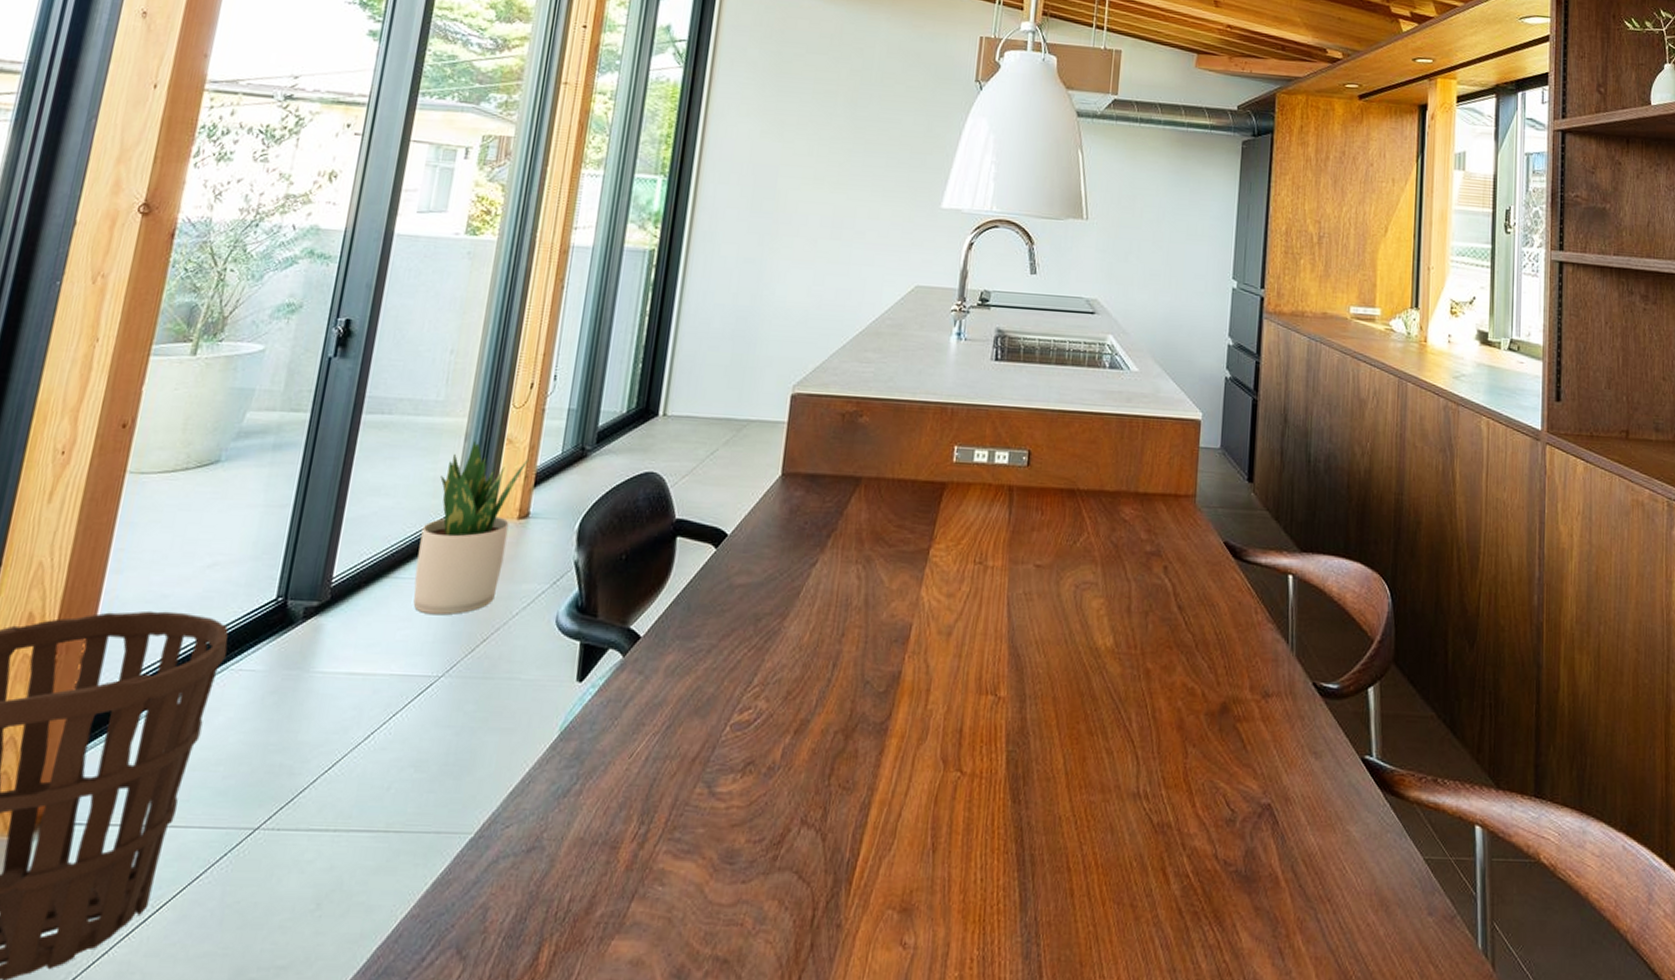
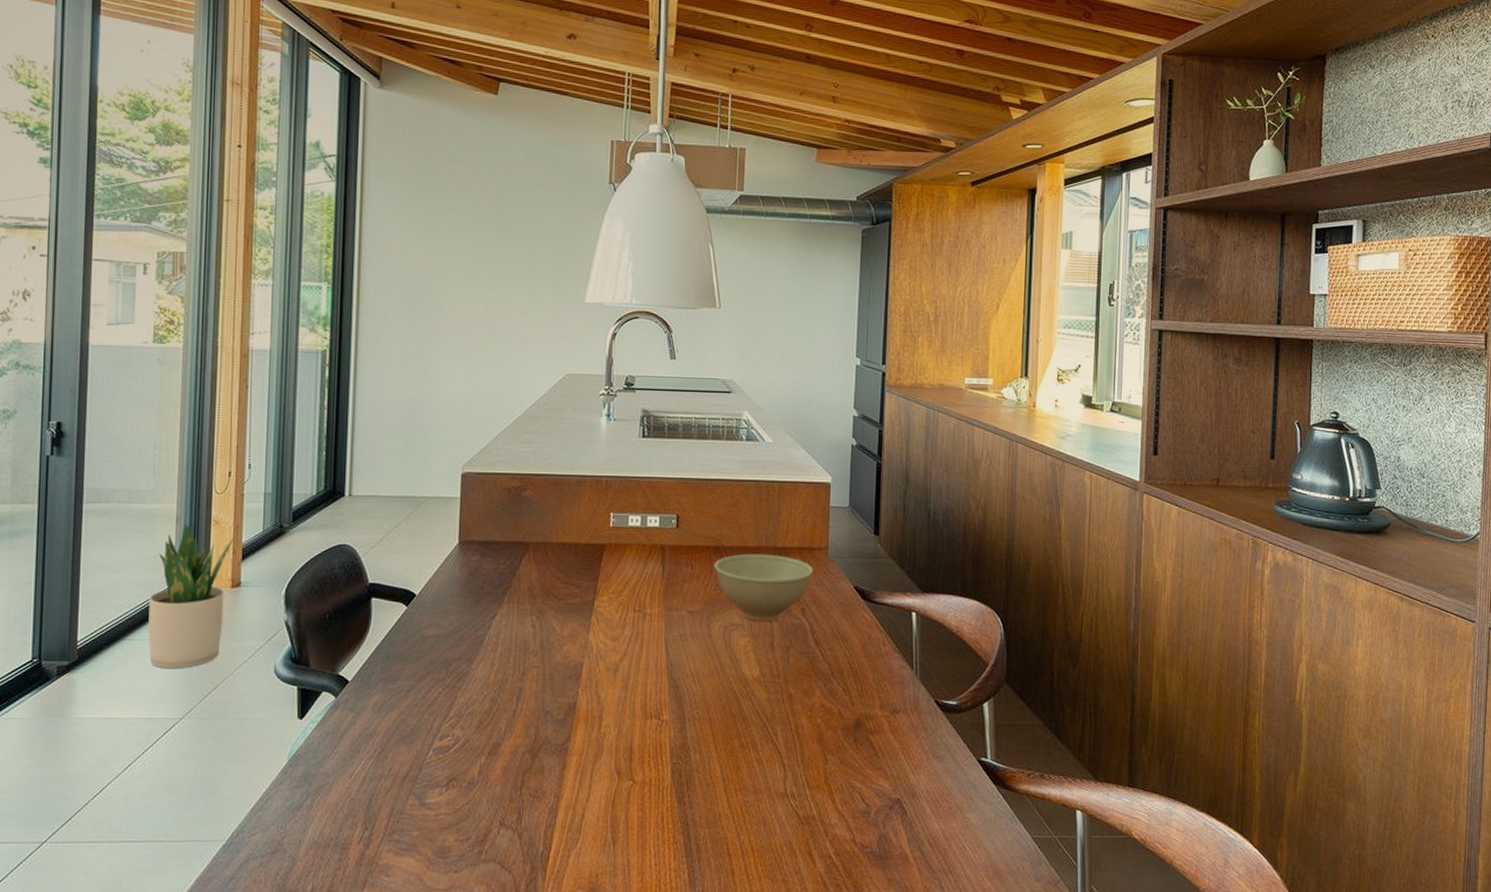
bowl: none [1067,499,1179,581] -> present [714,553,813,622]

